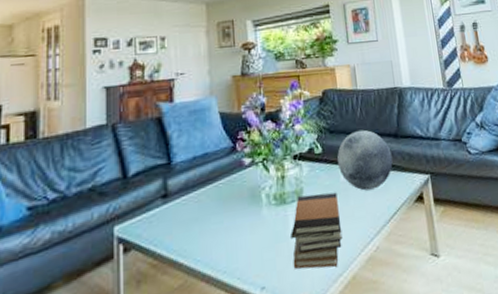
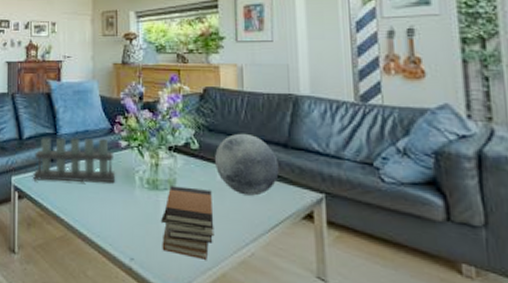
candle holder: none [142,159,241,225] -> present [33,137,116,183]

